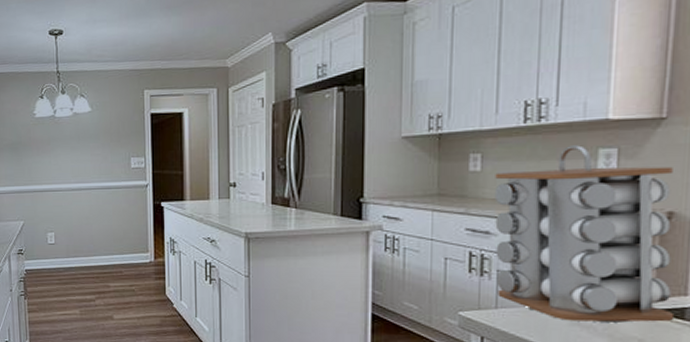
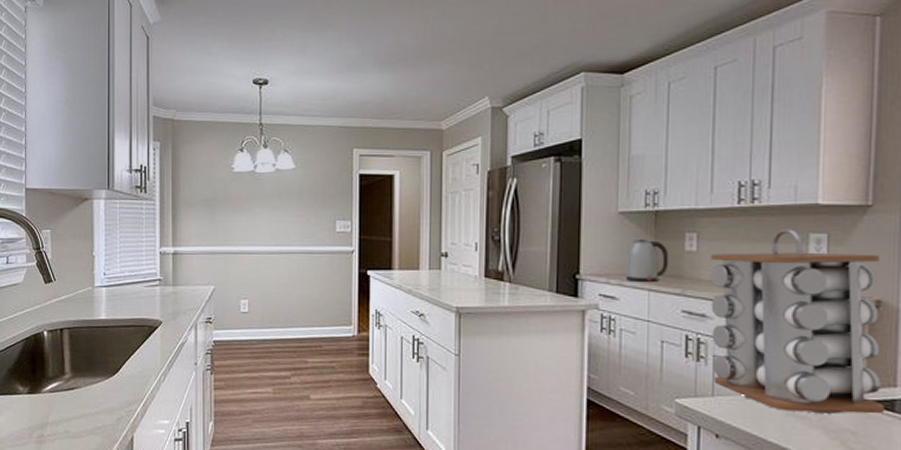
kettle: none [409,161,453,203] -> present [625,238,669,282]

